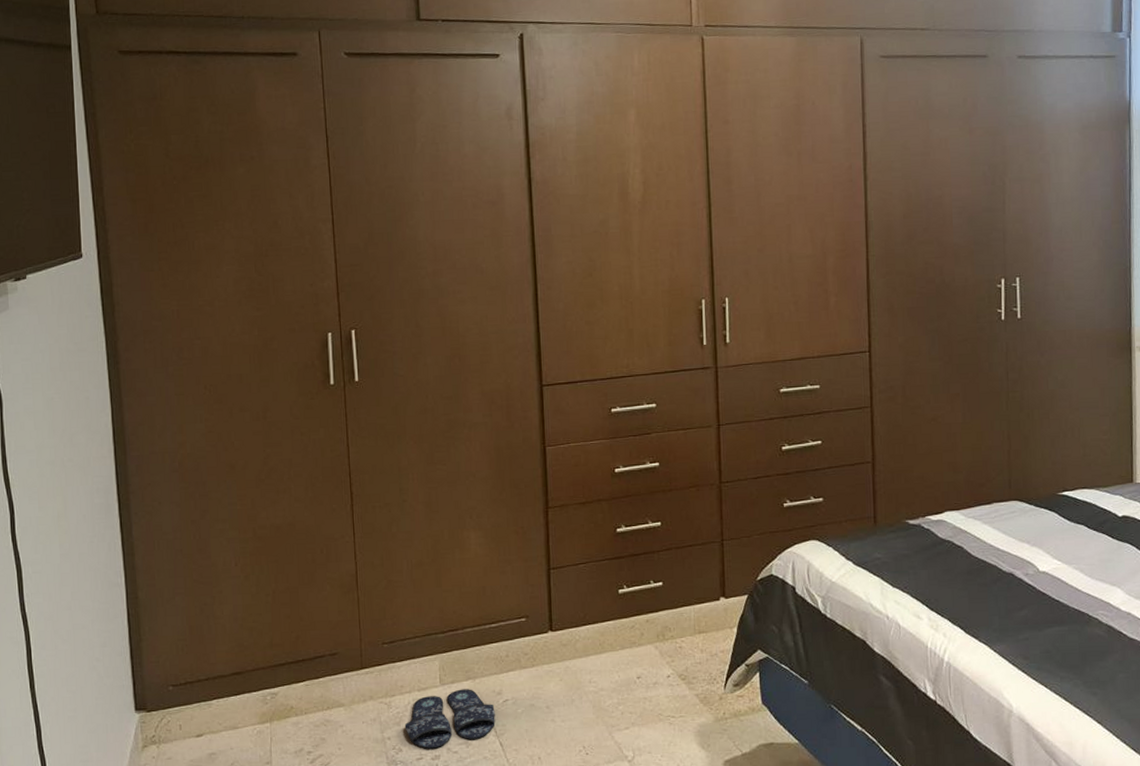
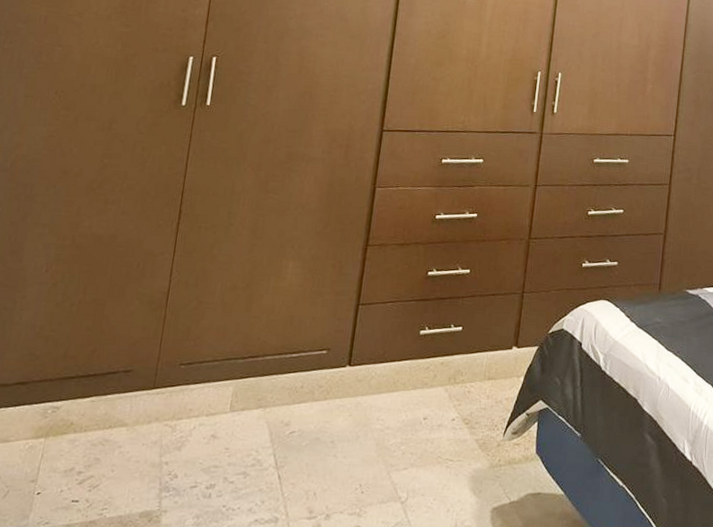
slippers: present [404,689,496,749] -> none [185,417,280,477]

